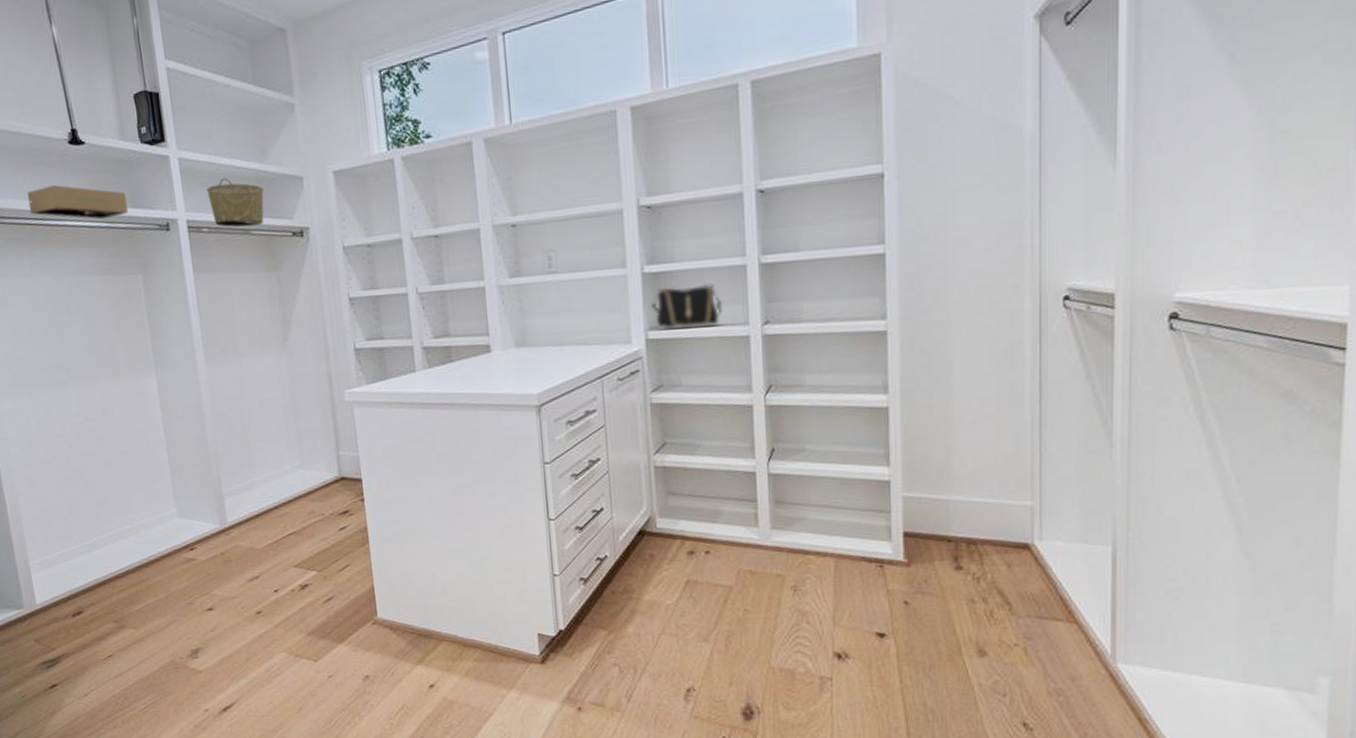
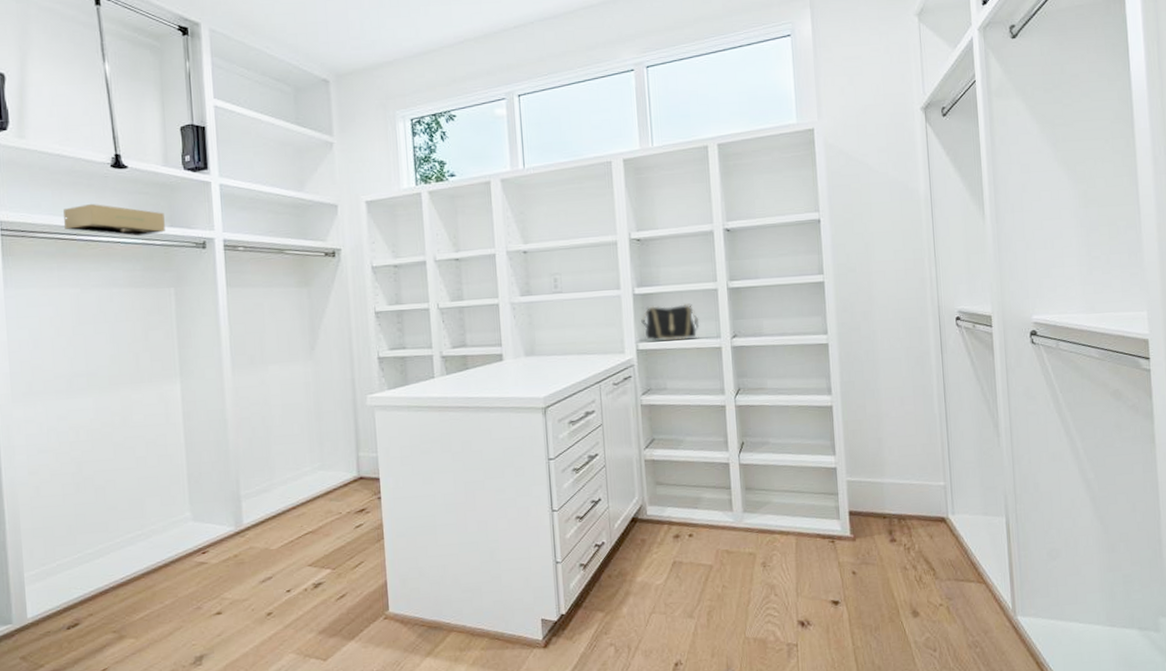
basket: present [207,178,264,227] -> none [245,203,300,247]

